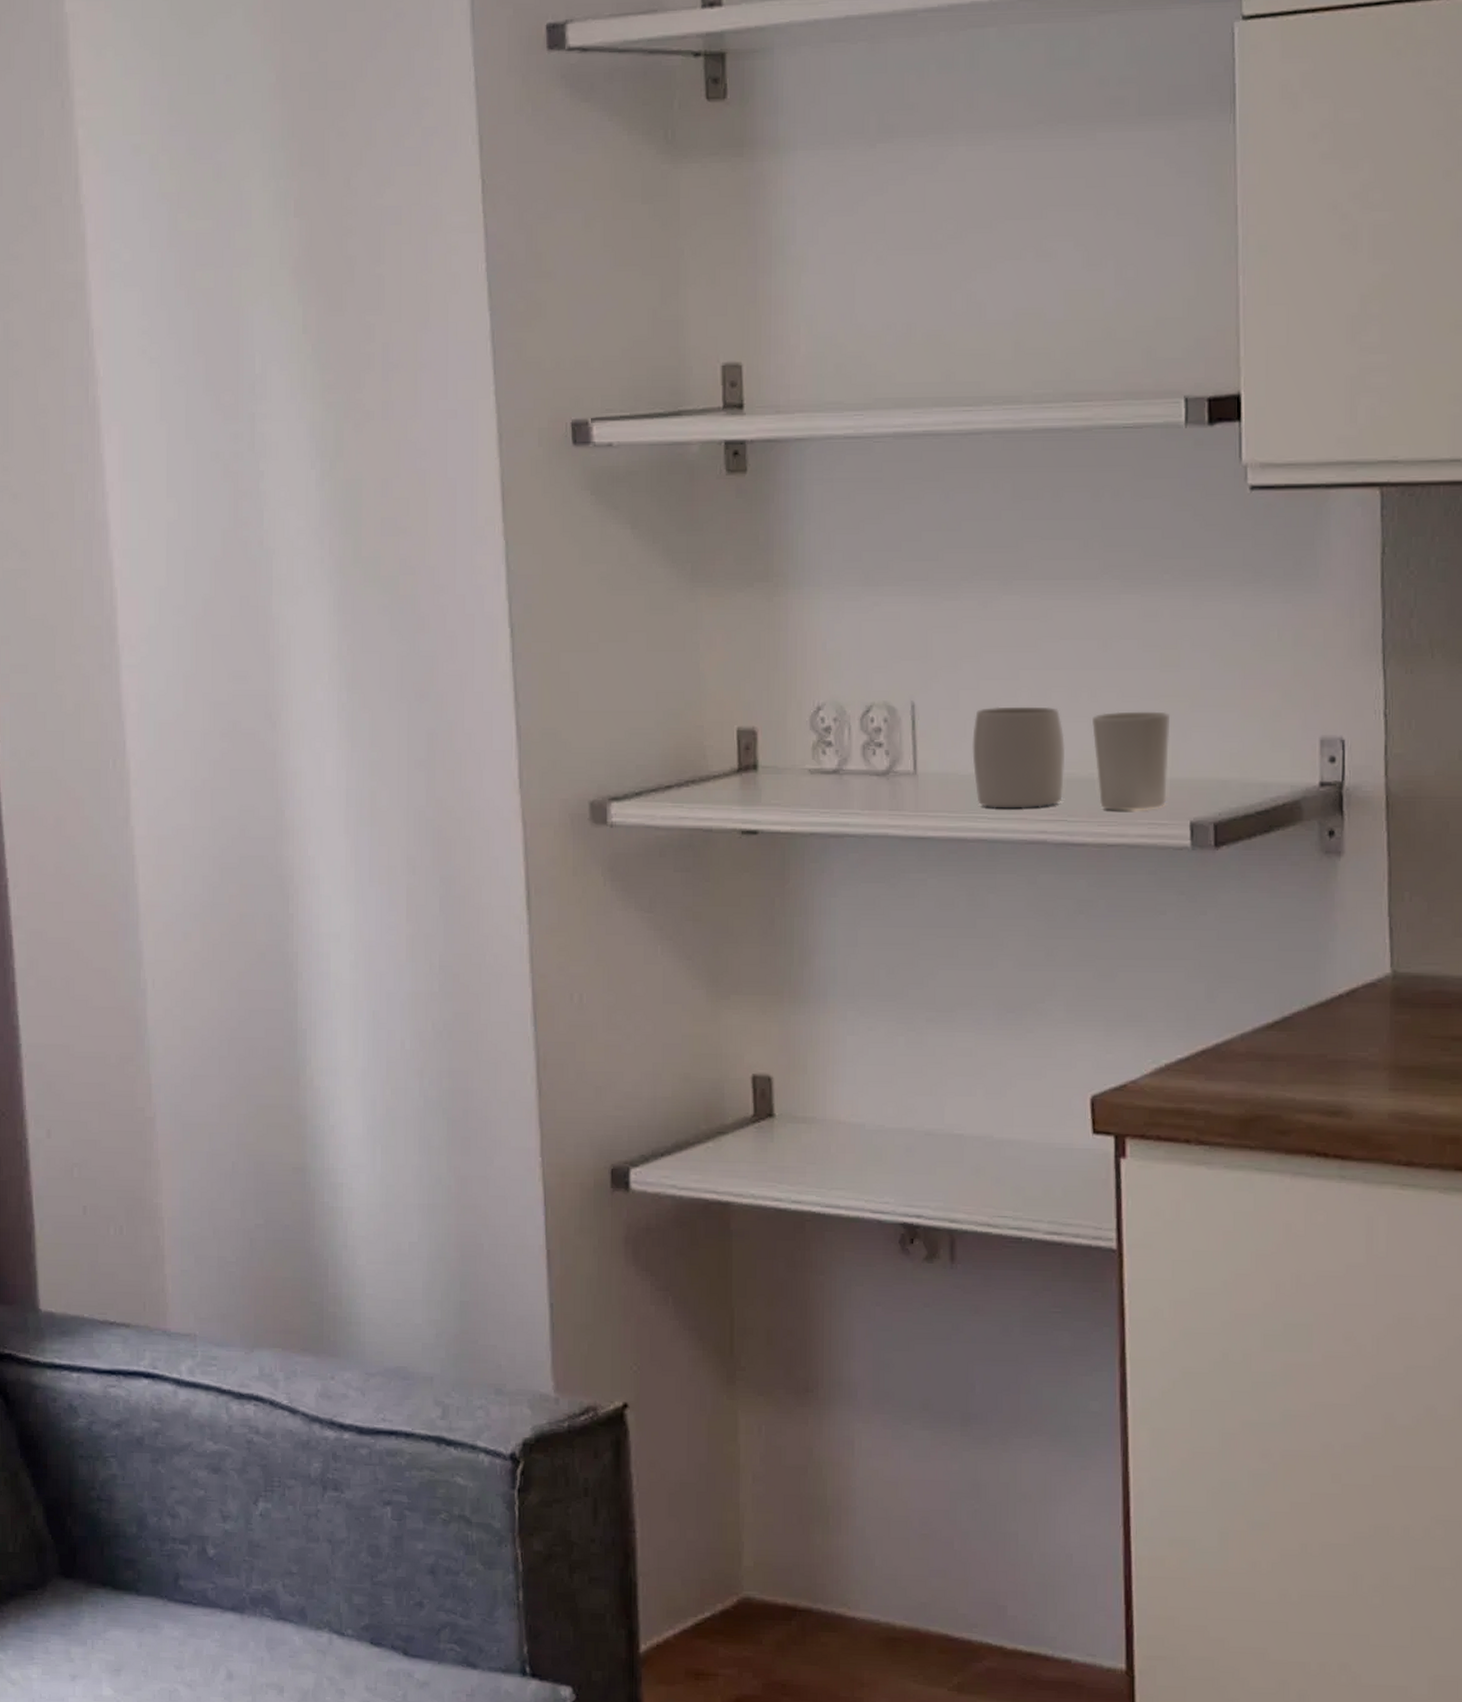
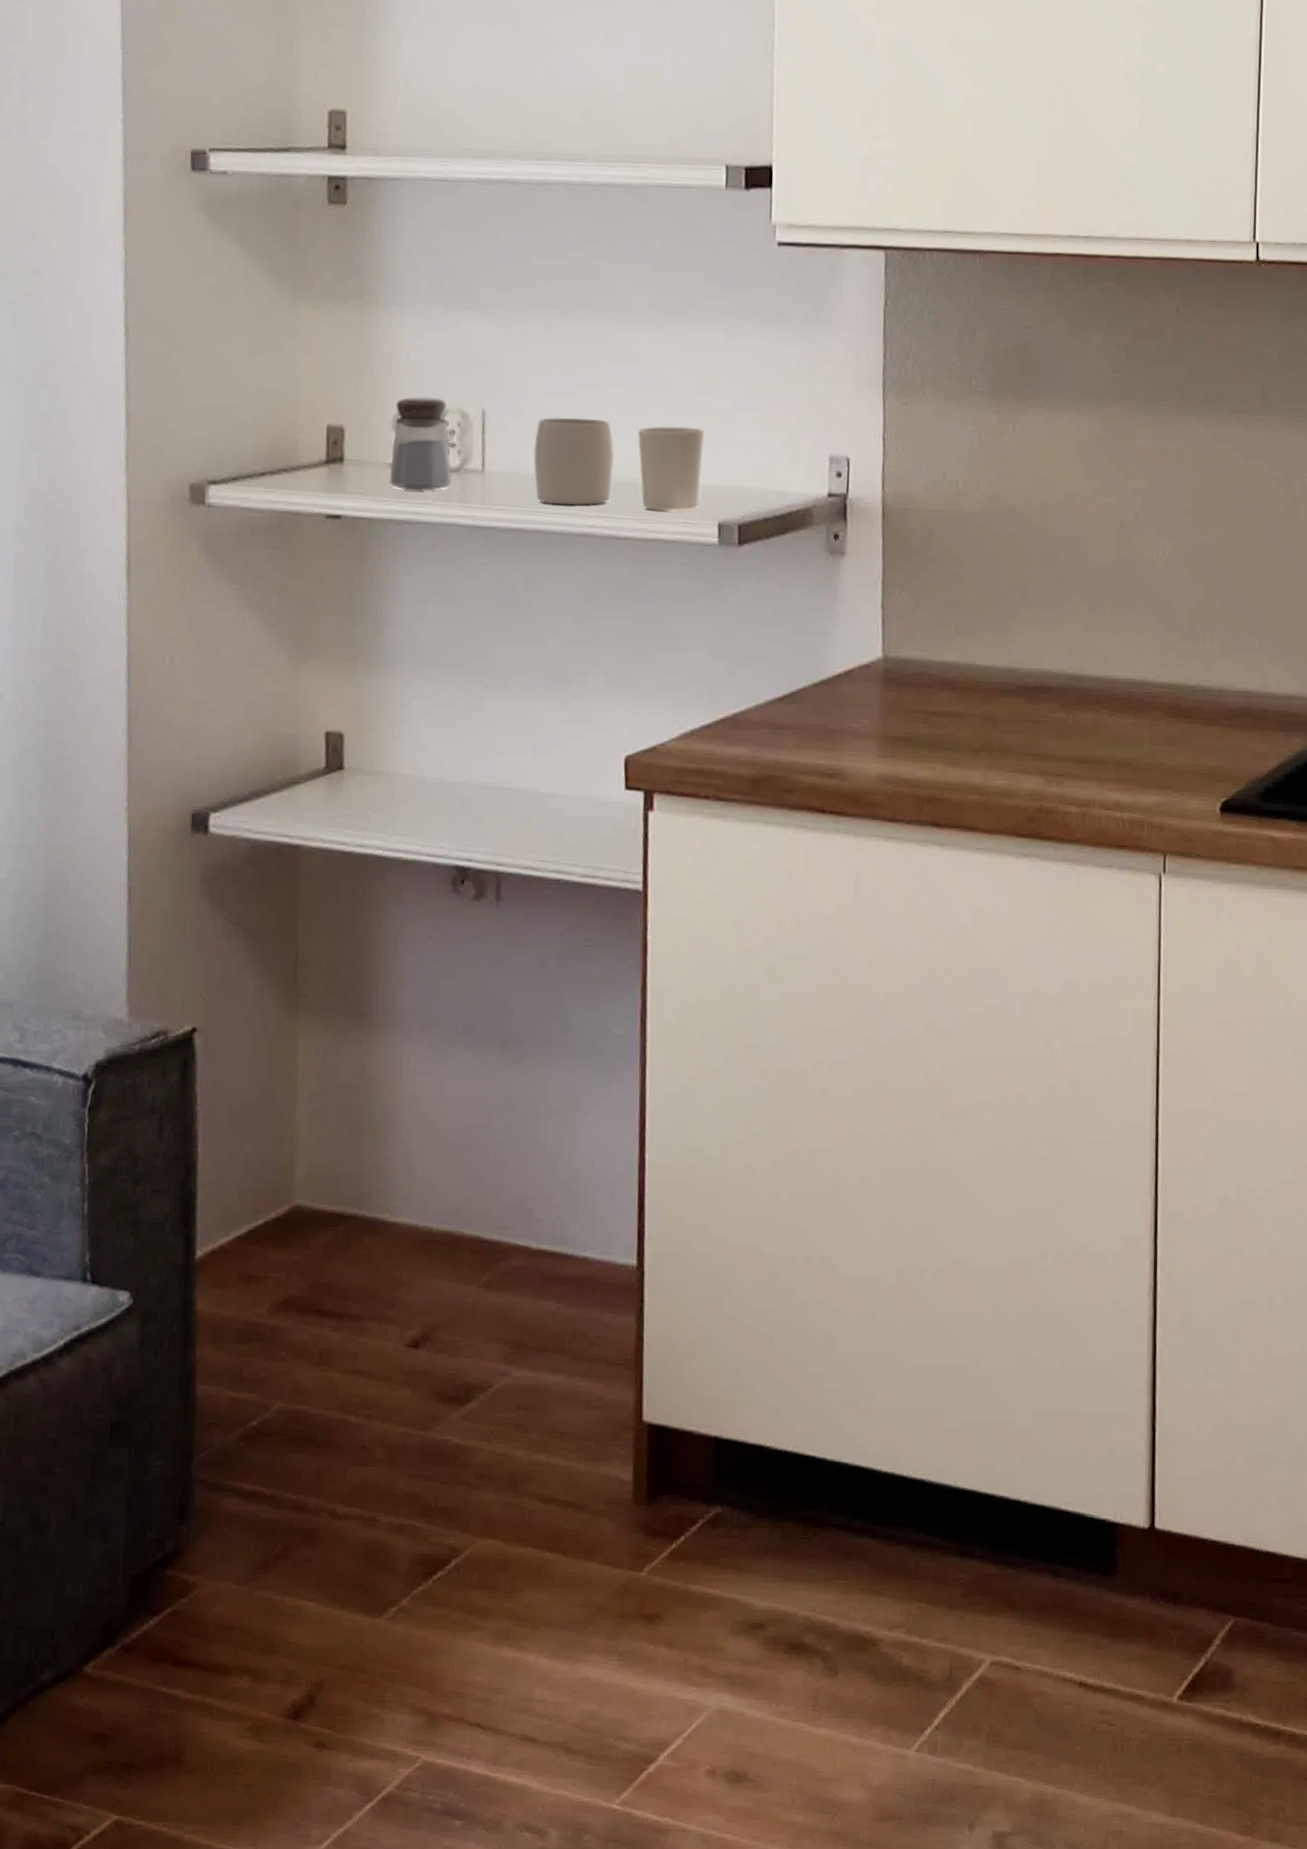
salt shaker: none [810,689,879,798] -> present [390,396,451,491]

